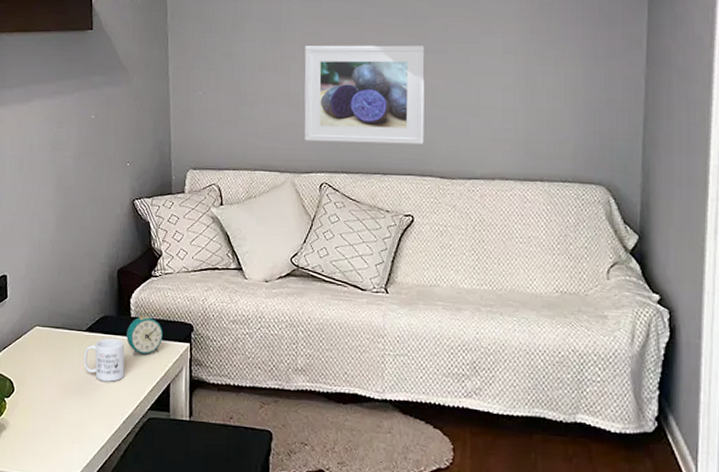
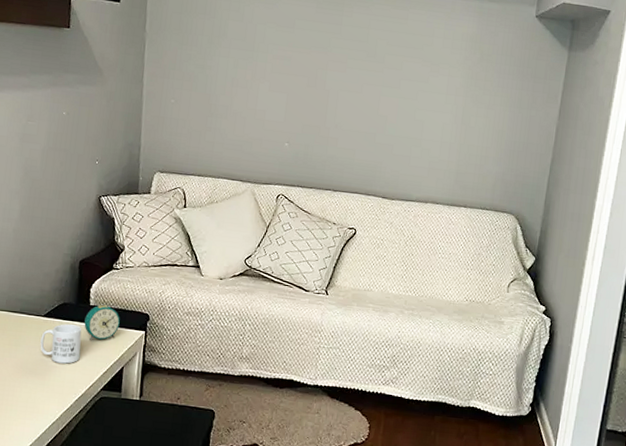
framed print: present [304,45,425,144] -> none [267,68,381,167]

